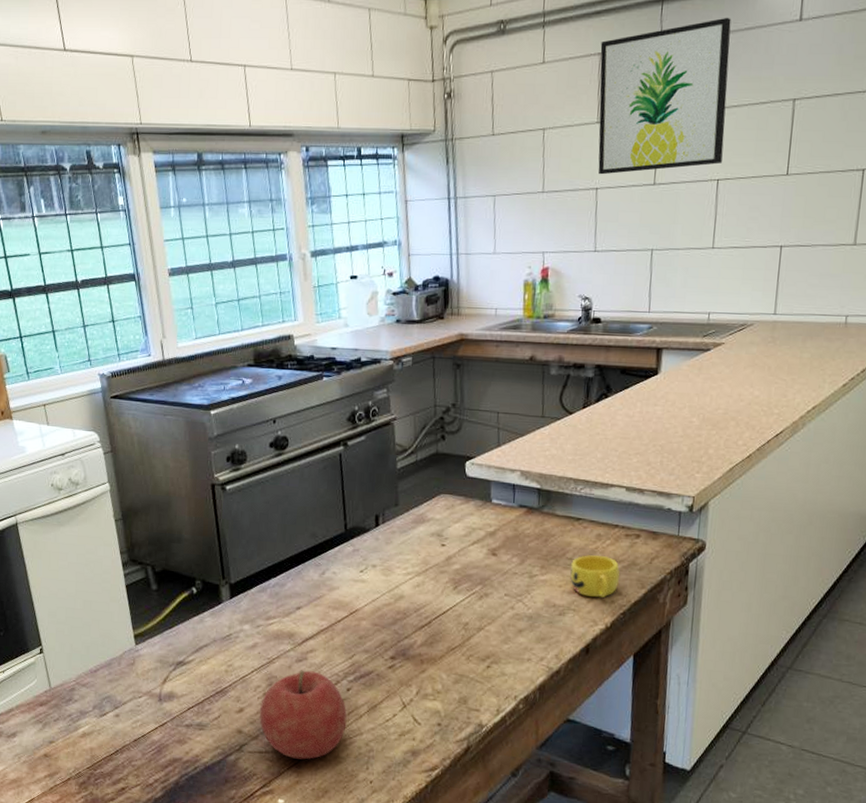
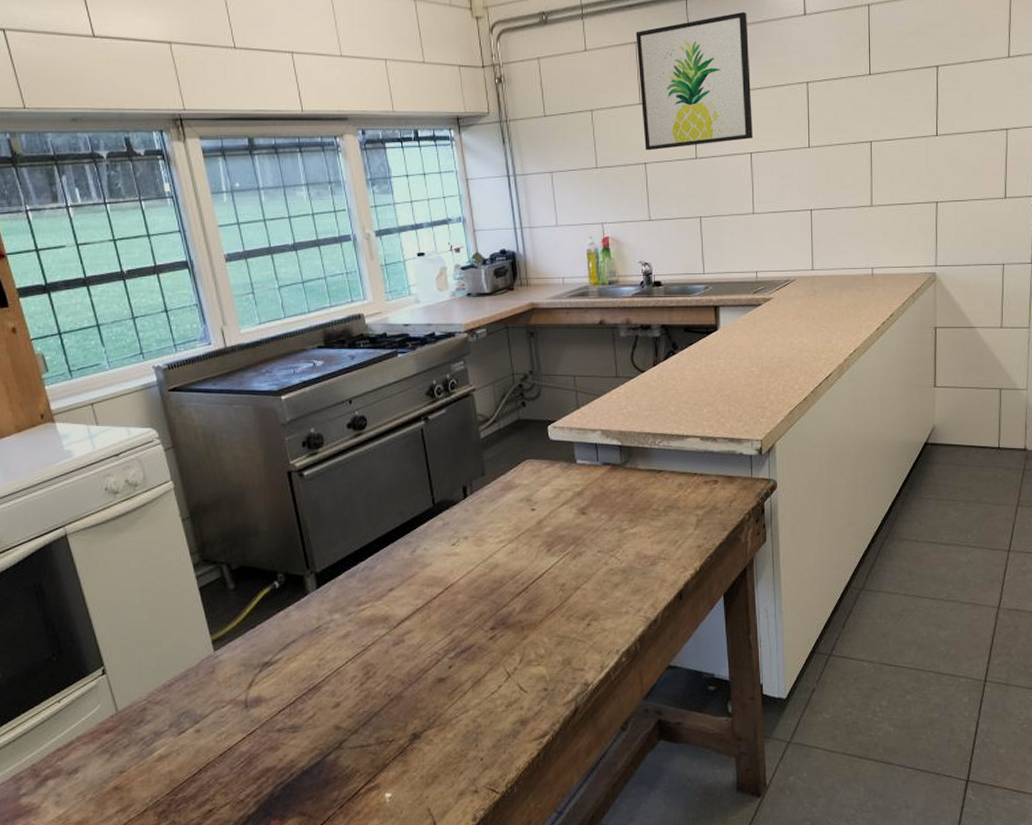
fruit: present [259,670,347,760] -> none [358,653,451,748]
cup: present [570,555,620,598] -> none [657,504,703,544]

